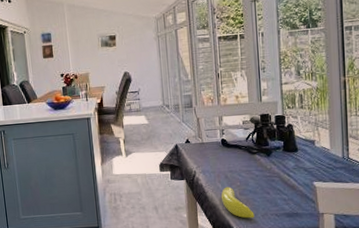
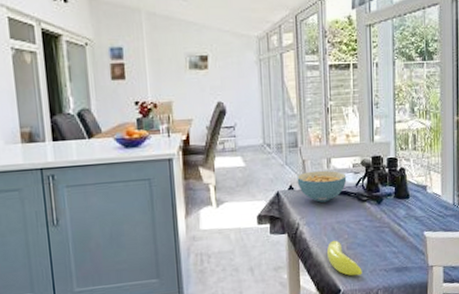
cereal bowl: none [192,127,237,154] -> present [297,170,347,203]

